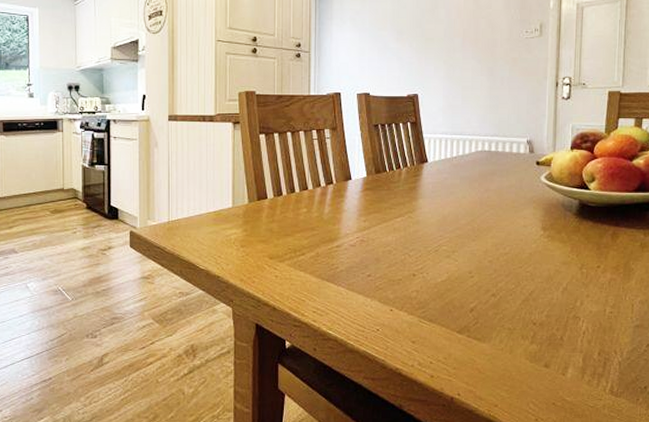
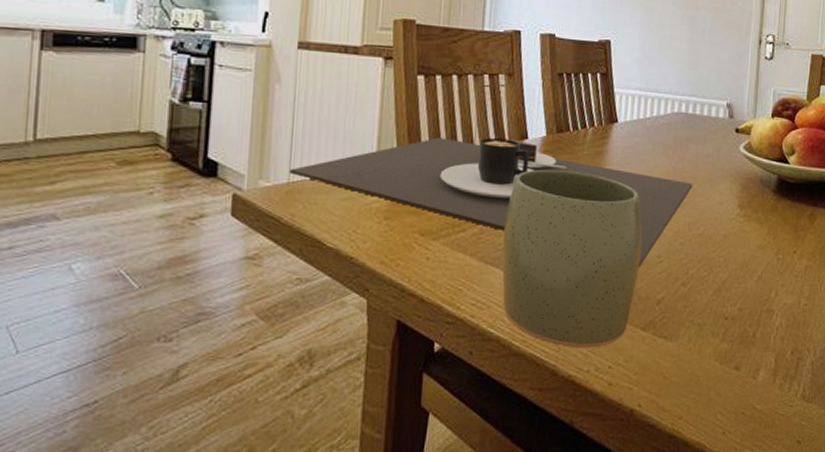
place setting: none [169,180,498,281] -> present [289,137,693,266]
mug: none [335,203,454,347] -> present [502,169,642,348]

